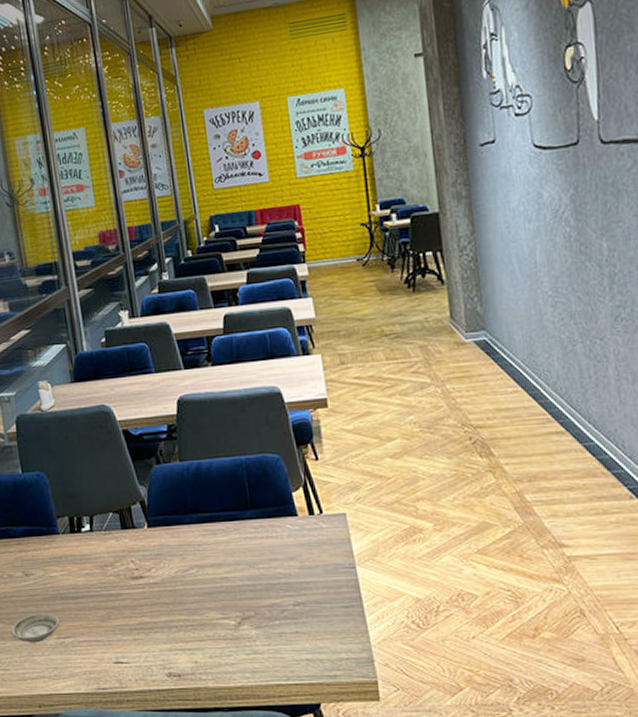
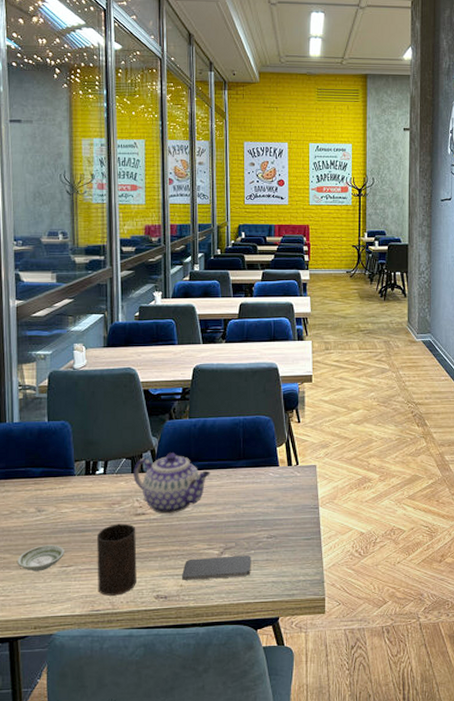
cup: none [93,588,144,672] -> present [97,523,137,596]
teapot: none [123,504,215,578] -> present [133,453,211,515]
smartphone: none [195,627,278,656] -> present [182,555,251,580]

